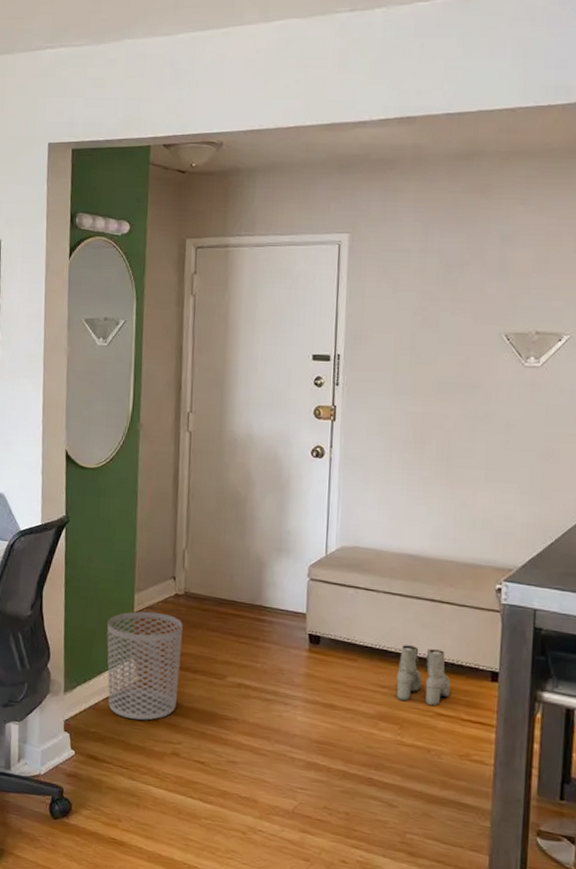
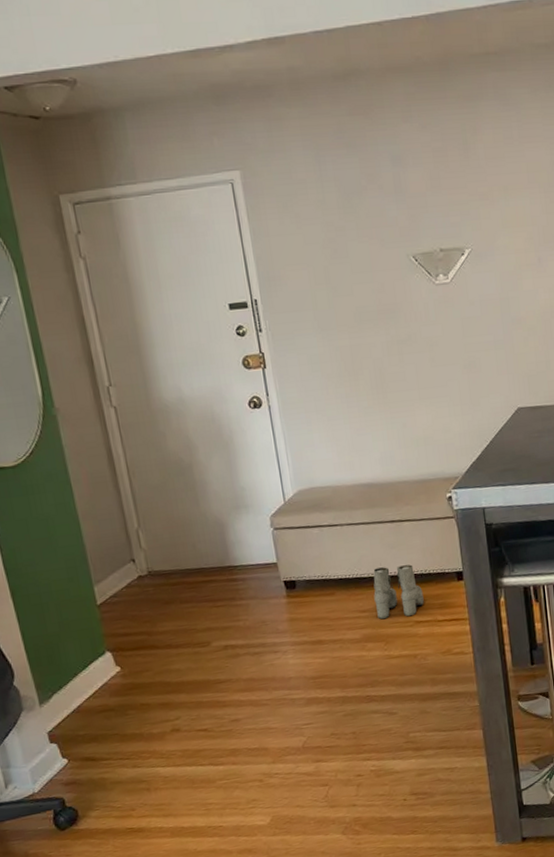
waste bin: present [107,611,183,721] -> none [70,598,166,712]

